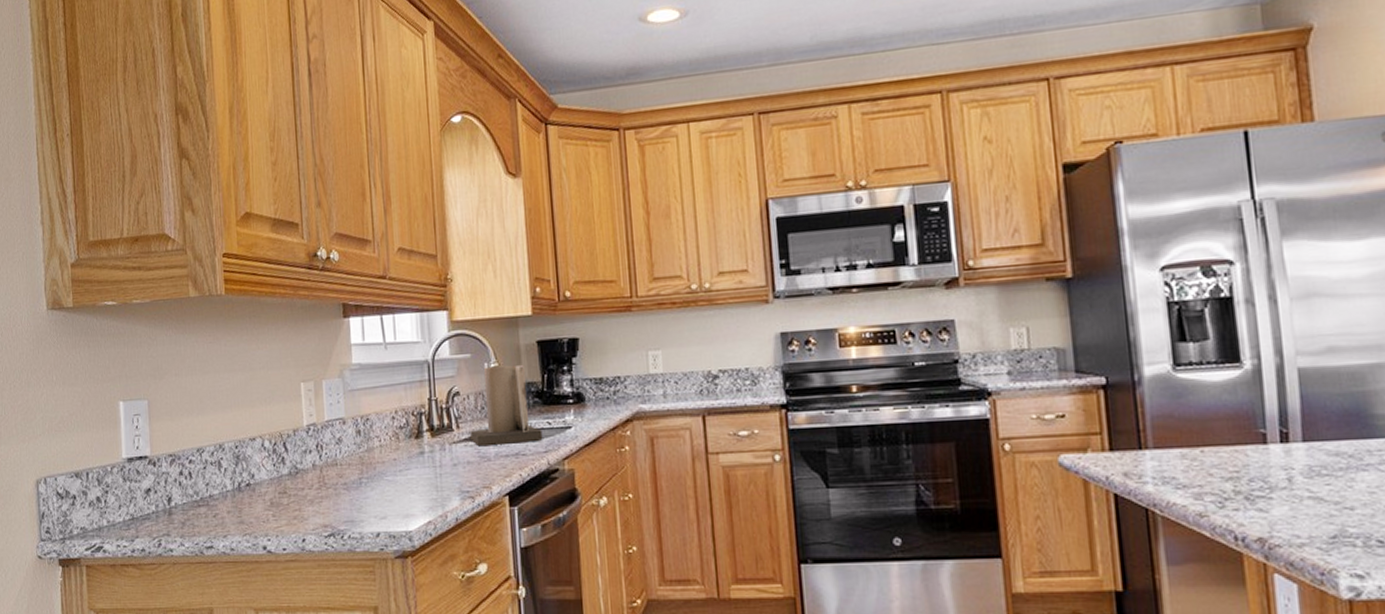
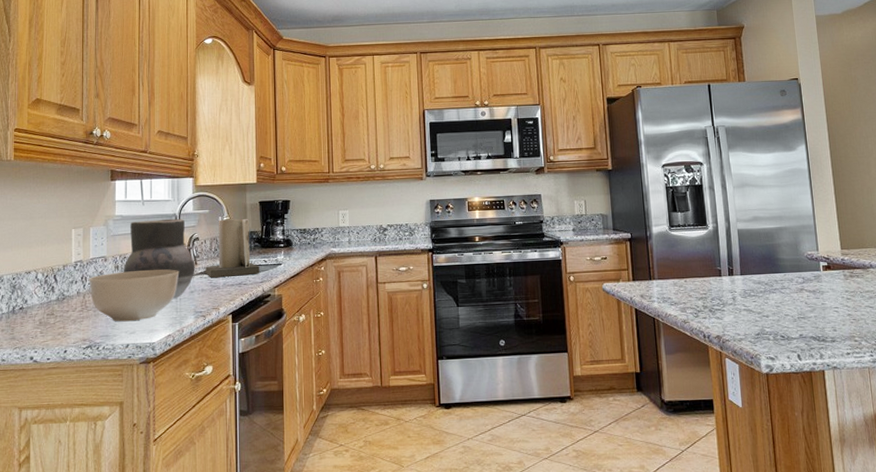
bowl: none [326,434,438,504] -> present [89,269,180,322]
ceramic jug: none [367,366,458,474] -> present [124,218,195,299]

